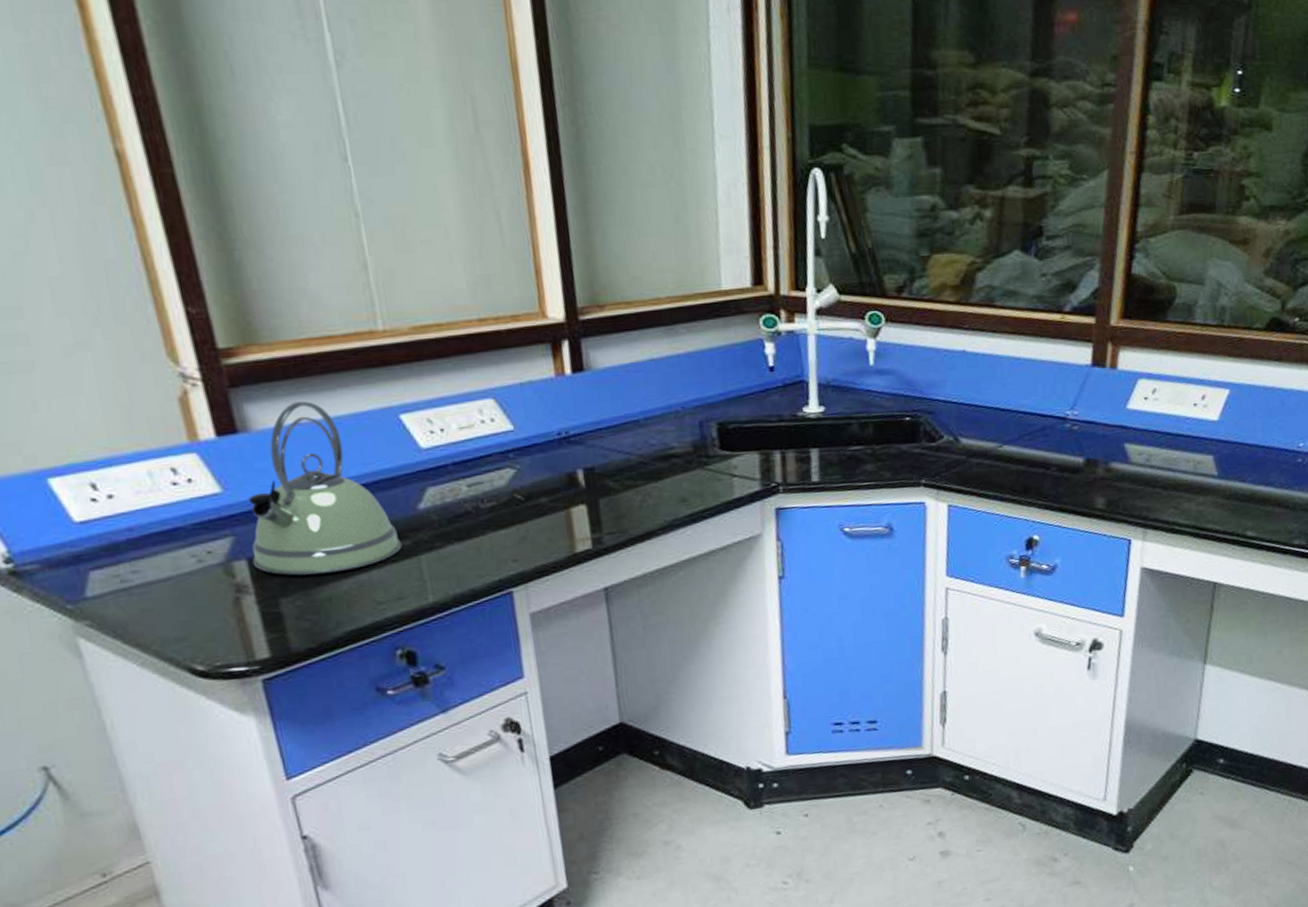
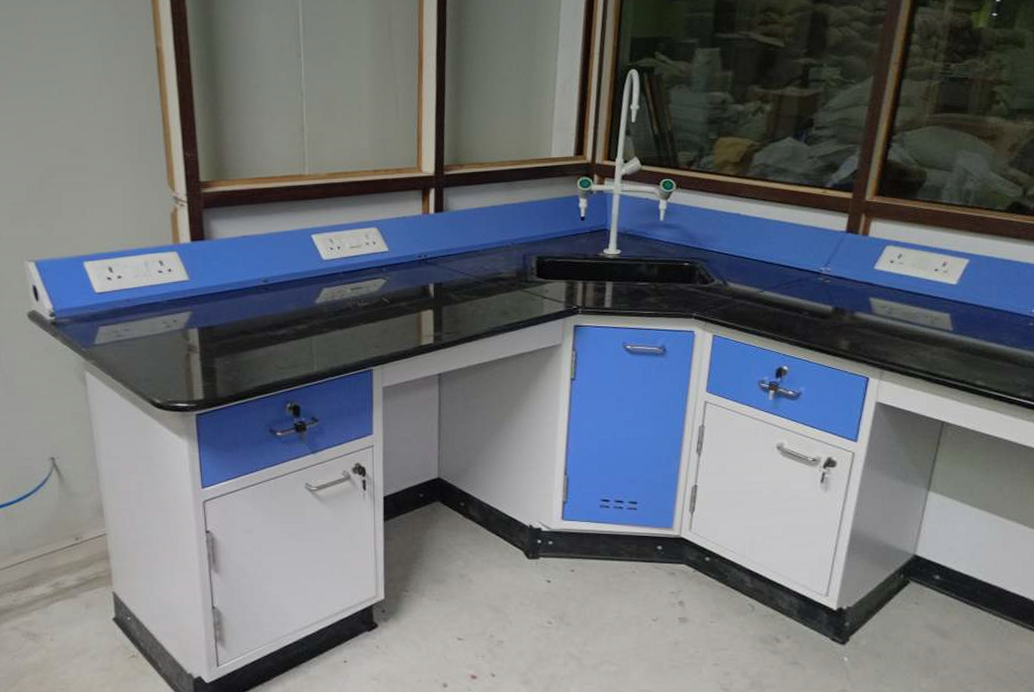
kettle: present [248,401,402,576] -> none [201,221,301,343]

